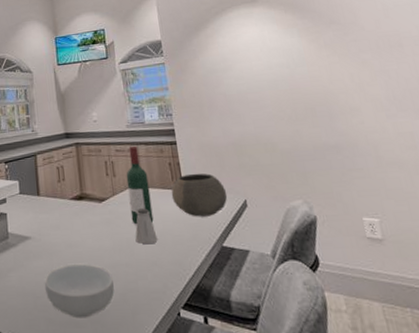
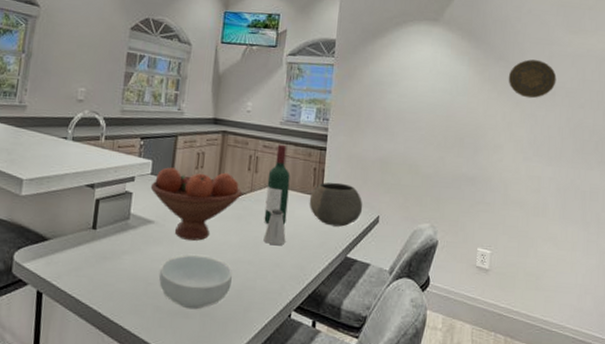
fruit bowl: none [21,181,106,251] -> present [150,167,243,241]
decorative plate: none [344,15,400,55] -> present [508,59,557,99]

